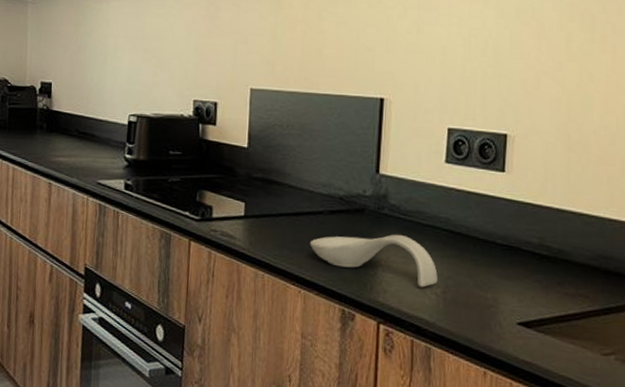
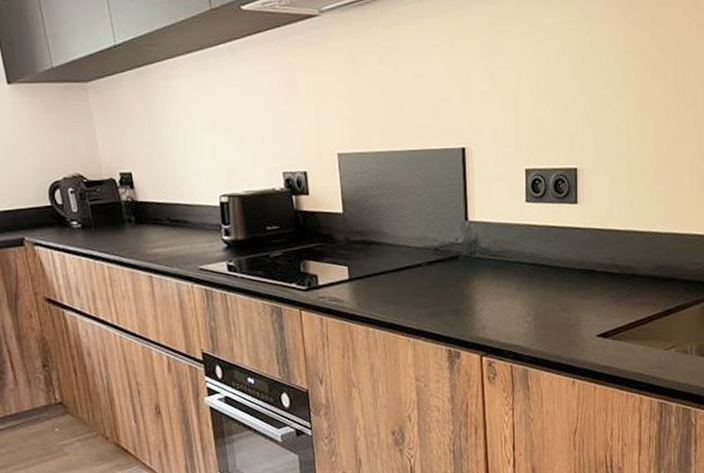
spoon rest: present [309,234,438,288] -> none [412,274,528,319]

